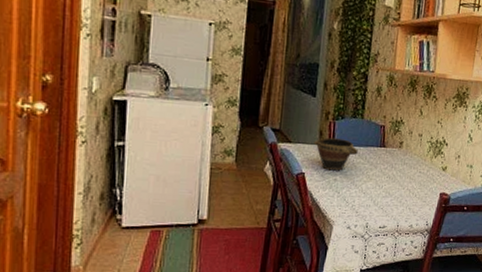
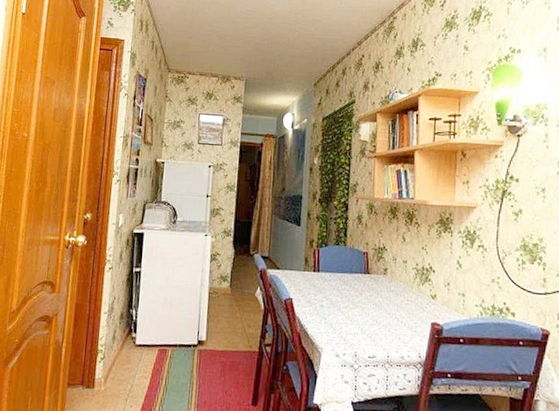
bowl: present [313,137,358,171] -> none [300,264,343,297]

